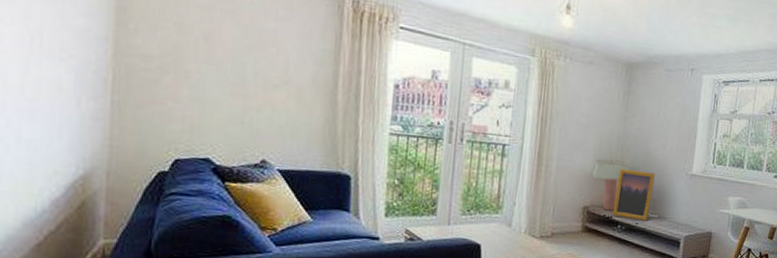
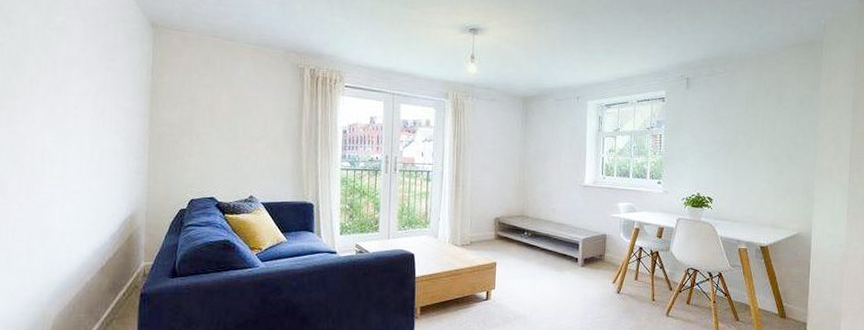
table lamp: present [591,159,630,211] -> none [500,178,531,221]
picture frame: present [612,168,655,221] -> none [519,184,553,228]

